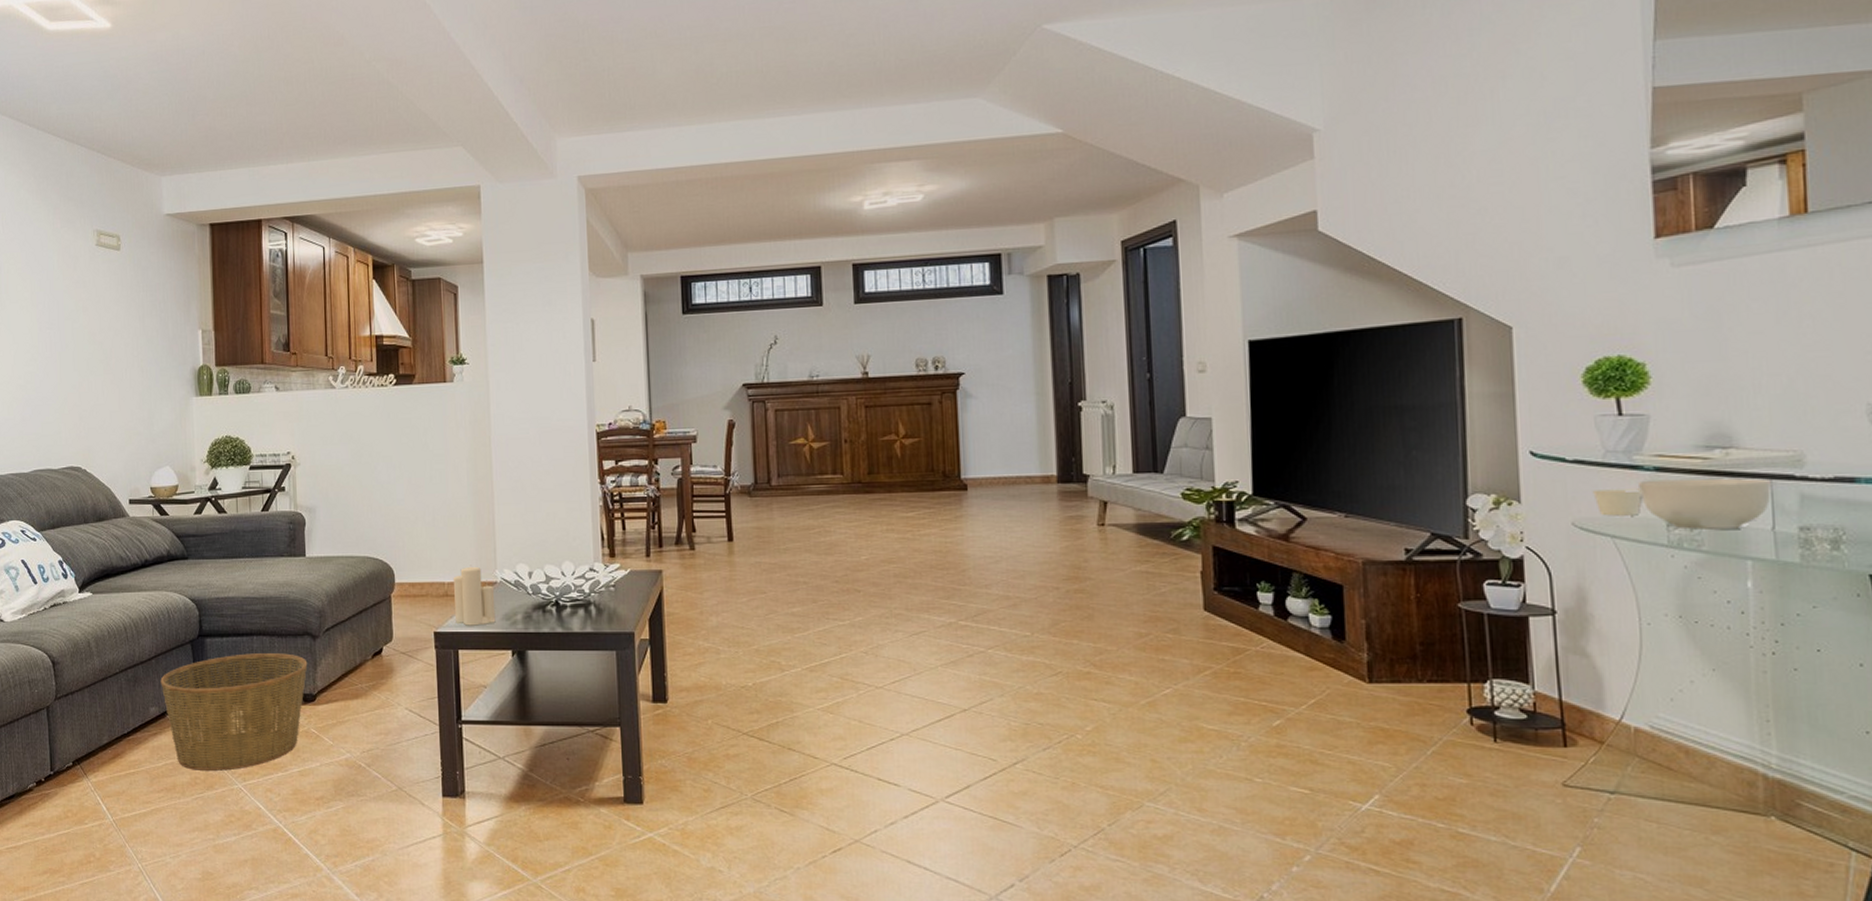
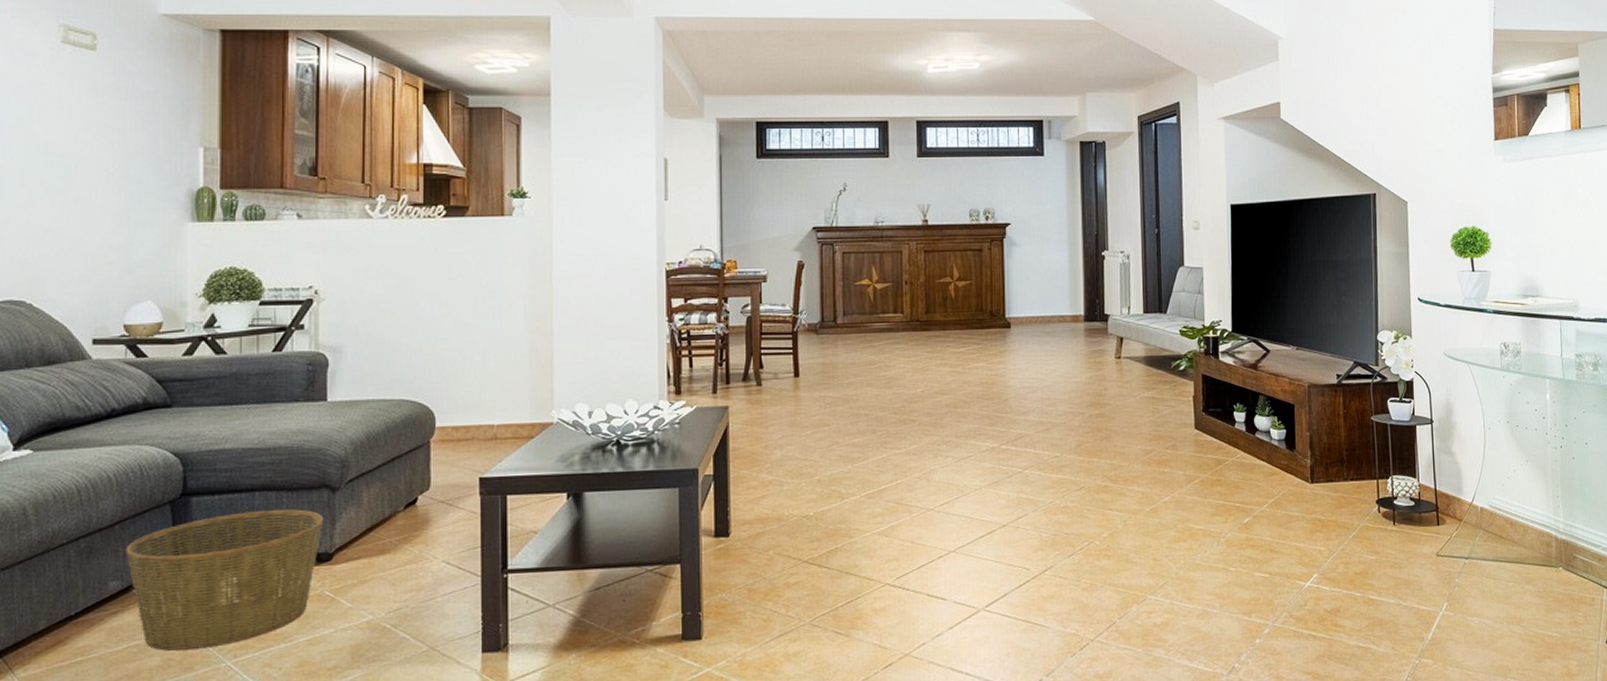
candle: present [452,565,496,626] -> none [503,405,550,470]
candle: present [1592,489,1642,516] -> none [1456,326,1486,348]
bowl: present [1637,478,1772,530] -> none [1483,318,1561,357]

